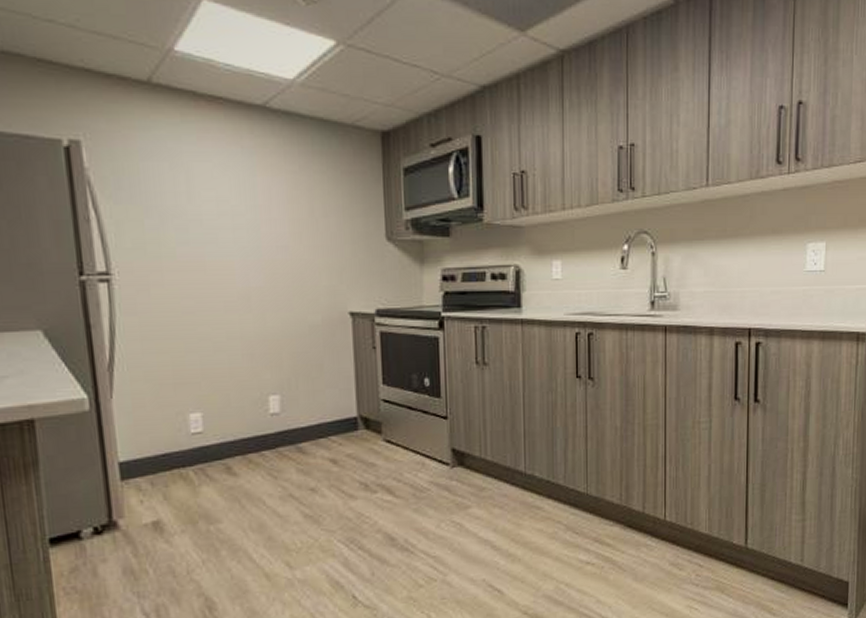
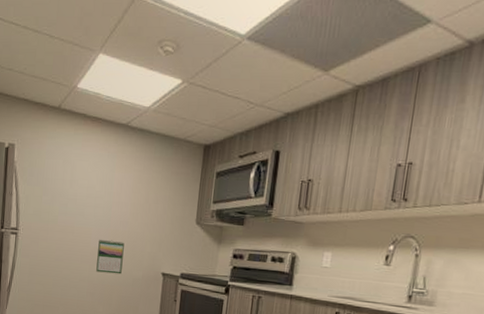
calendar: none [248,274,291,323] -> present [96,239,125,275]

